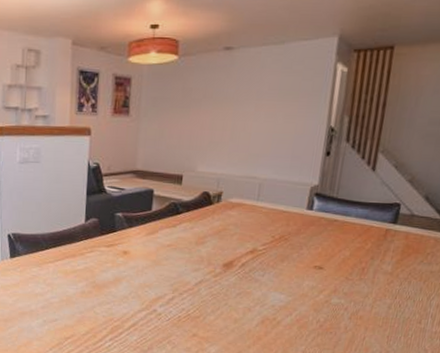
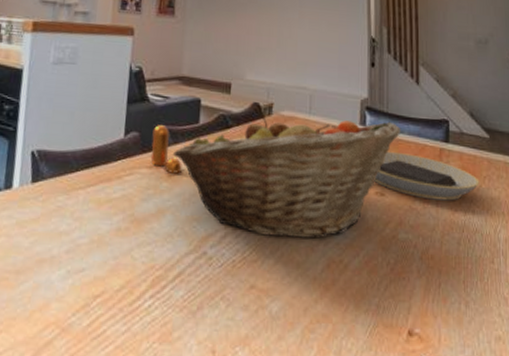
pepper shaker: none [108,212,136,251] -> present [150,125,182,174]
fruit basket: none [128,201,349,302] -> present [173,114,401,239]
plate: none [314,231,422,274] -> present [374,151,480,201]

